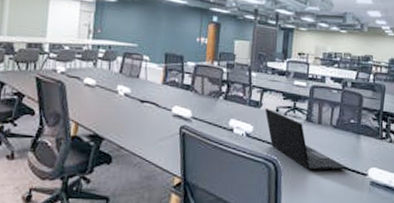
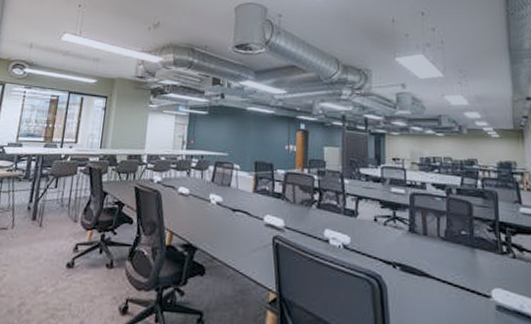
laptop: present [265,108,349,171] -> none [362,217,466,290]

